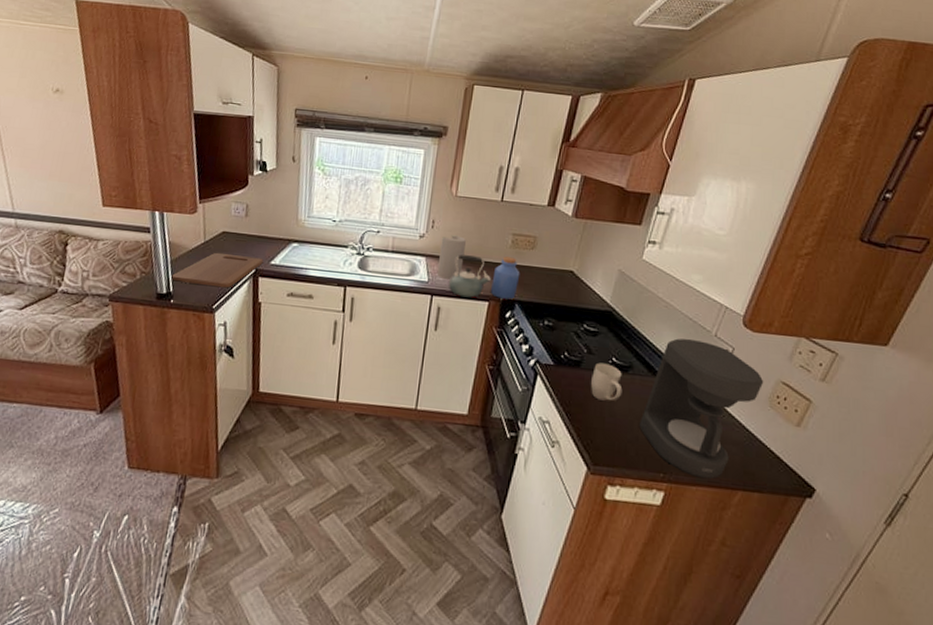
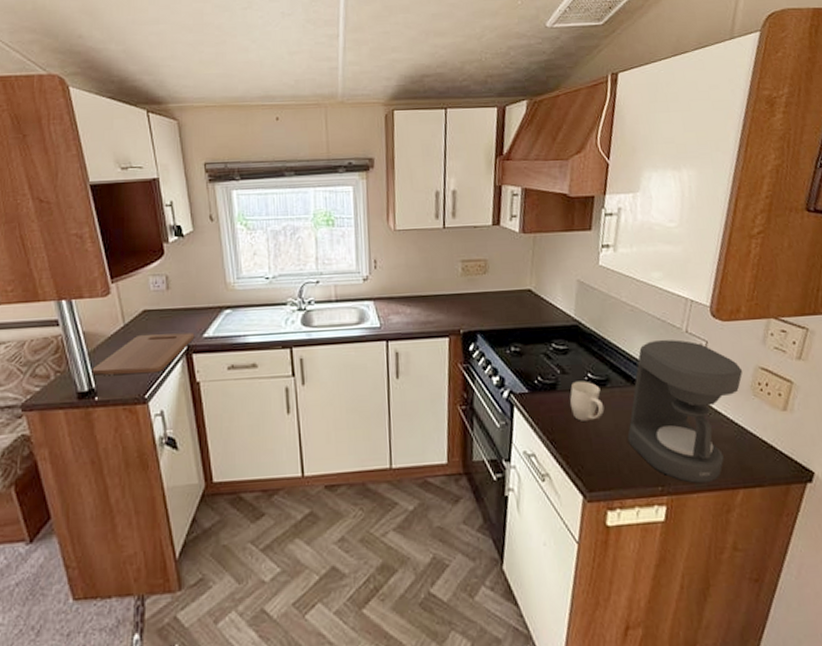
paper towel holder: present [437,235,467,281] -> none [387,272,415,322]
kettle: present [448,254,491,298] -> none [402,291,447,338]
jar: present [490,256,520,300] -> none [448,285,477,332]

